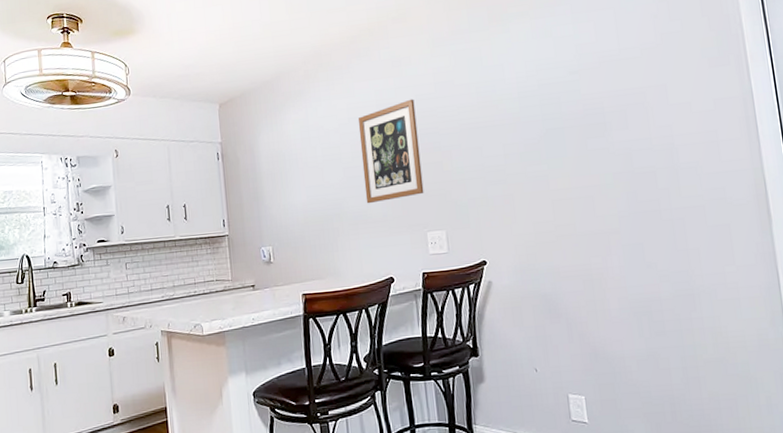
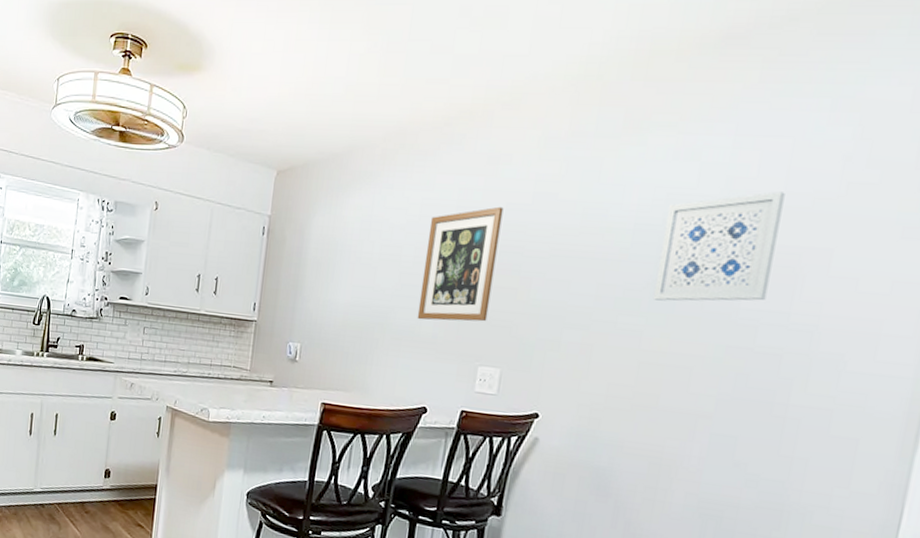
wall art: none [539,49,630,149] -> present [652,191,785,301]

